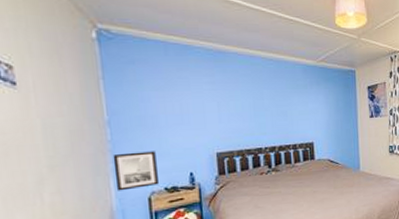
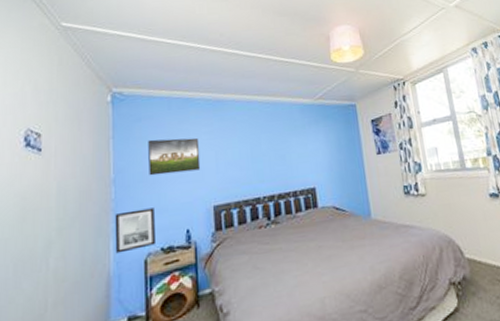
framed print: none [144,84,203,121] -> present [148,137,201,176]

